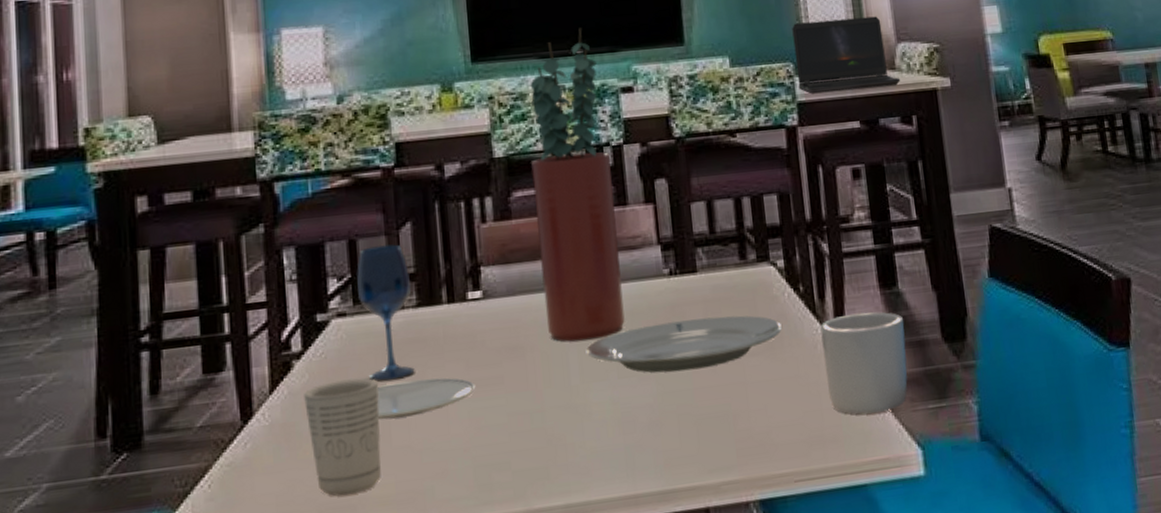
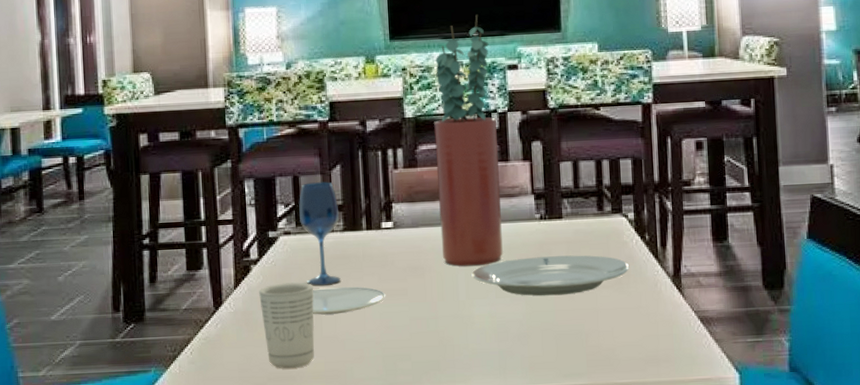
laptop computer: present [792,16,901,94] -> none [652,12,743,77]
mug: present [820,312,908,415] -> none [661,260,732,342]

